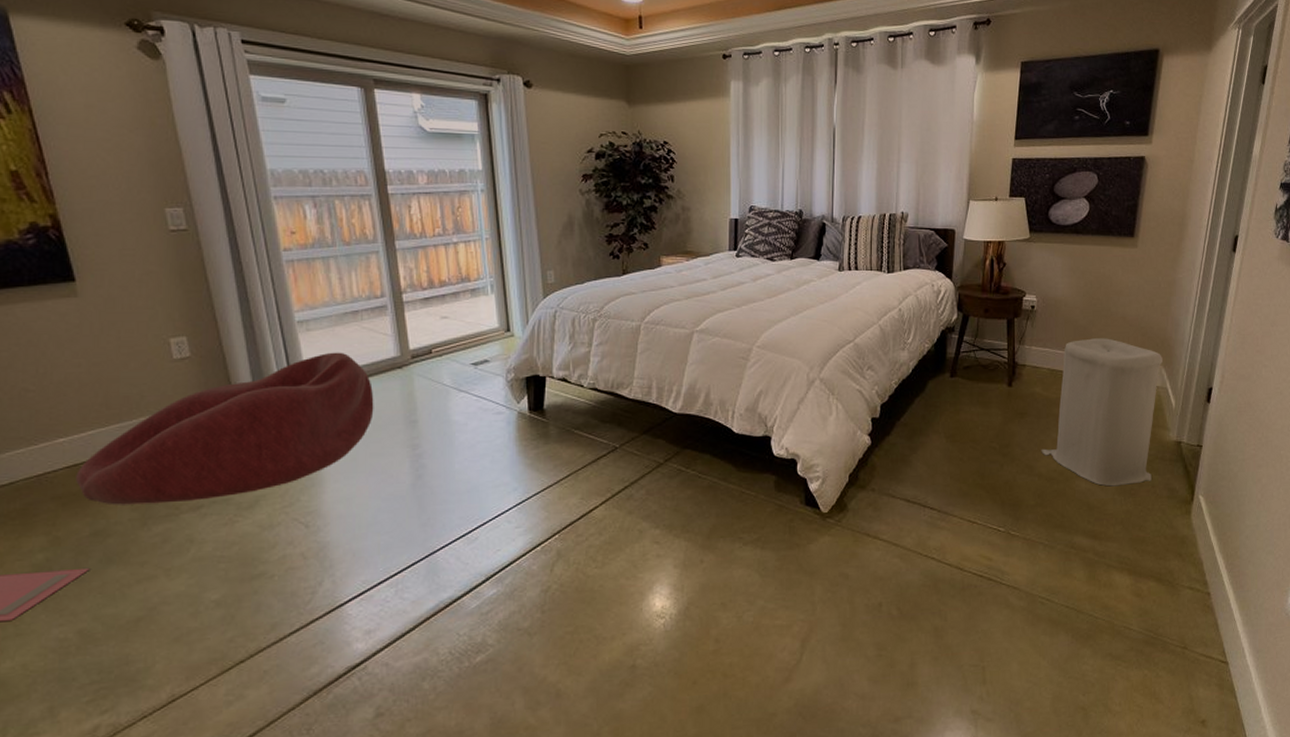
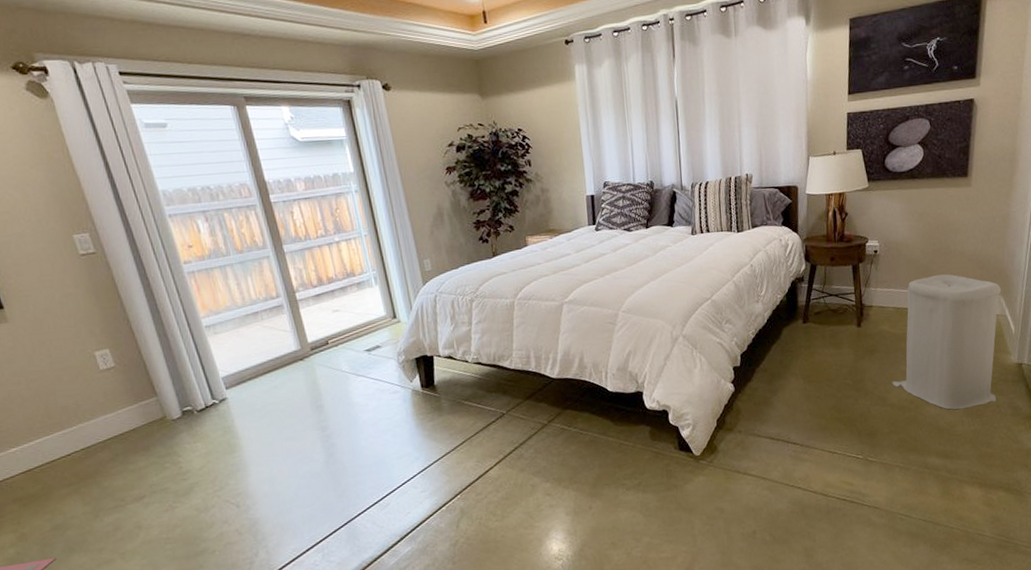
bean bag chair: present [76,352,374,505] -> none [31,350,284,502]

